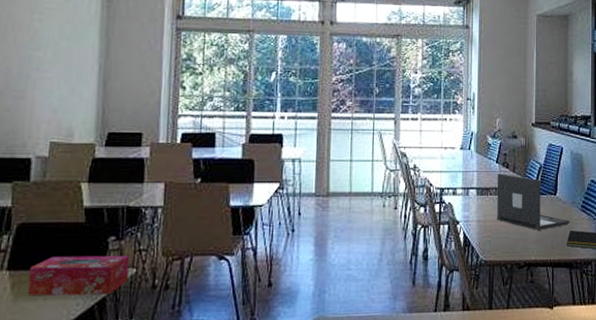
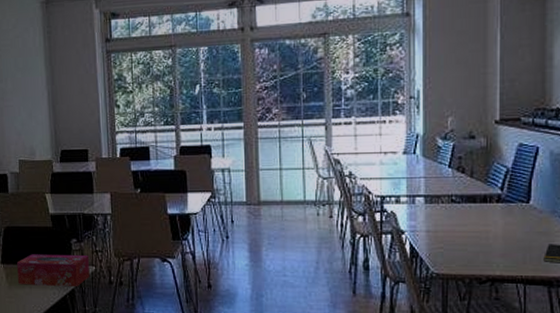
laptop: present [496,173,570,230] -> none [449,179,548,242]

